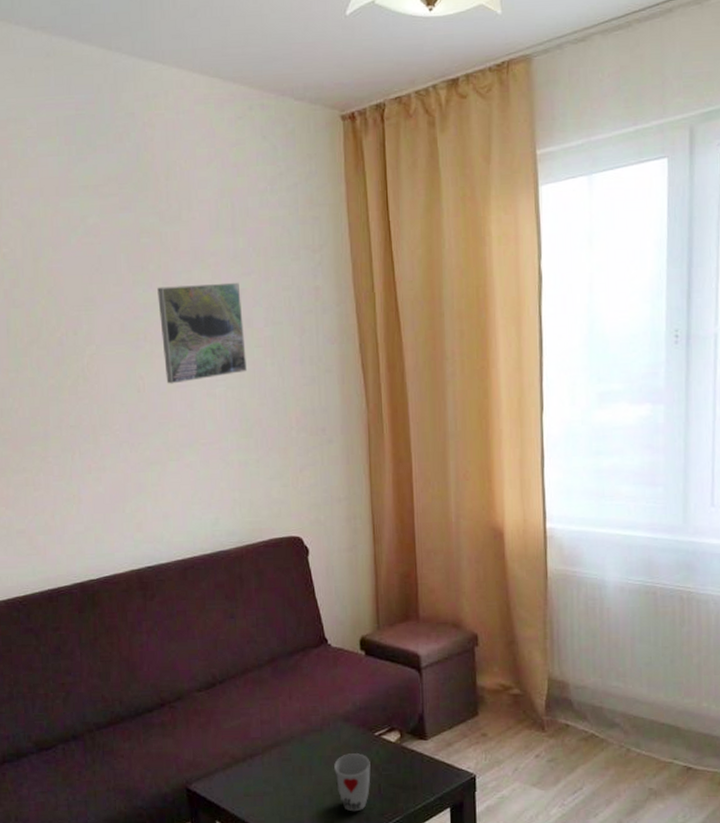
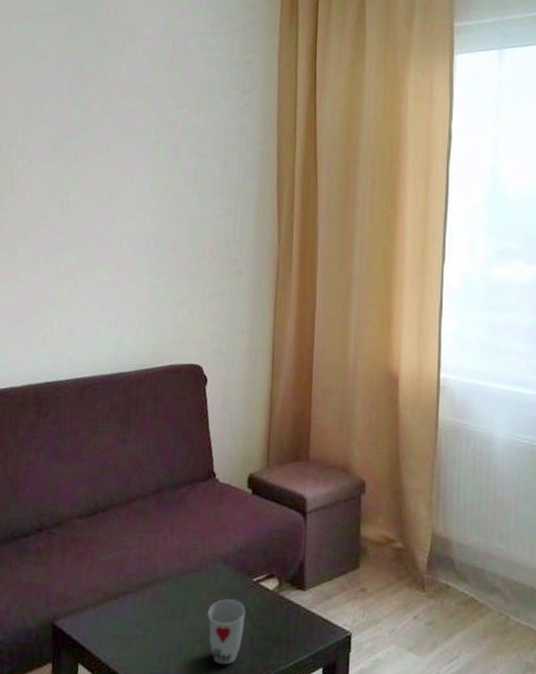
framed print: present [157,282,247,384] -> none [90,111,171,203]

